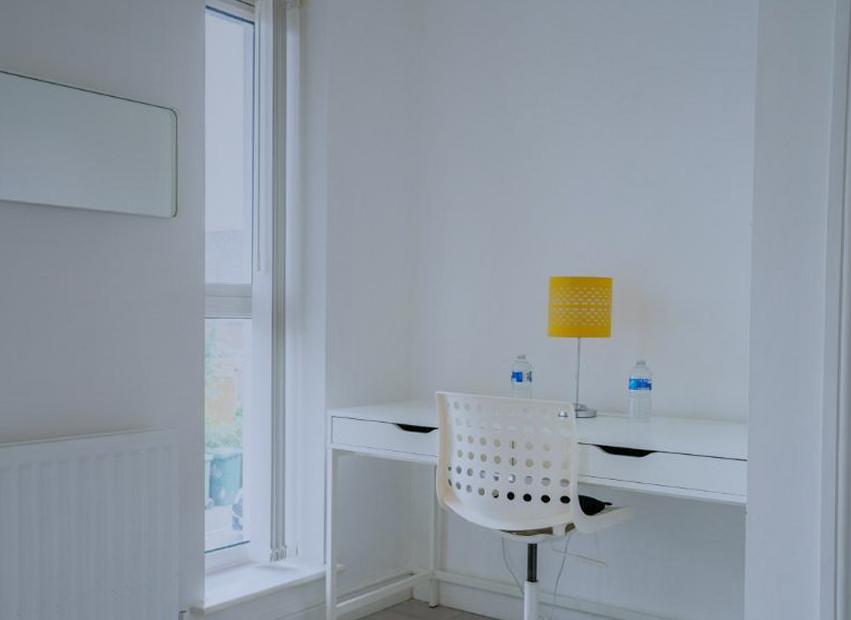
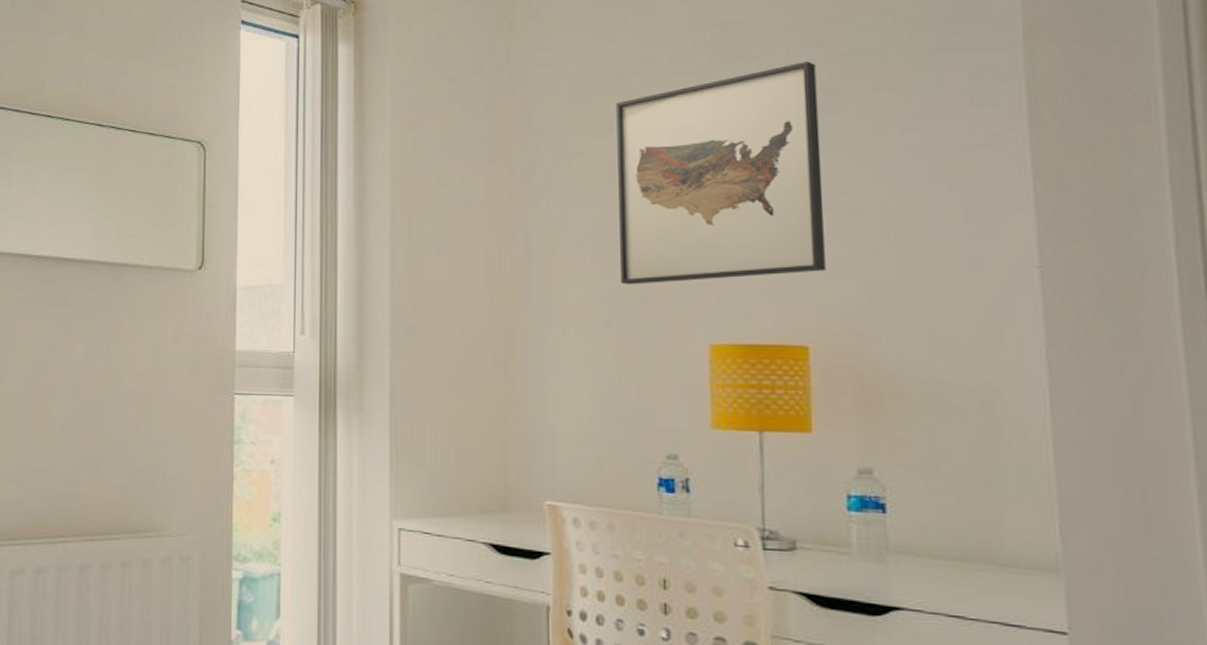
wall art: none [493,71,629,233] -> present [616,61,826,285]

